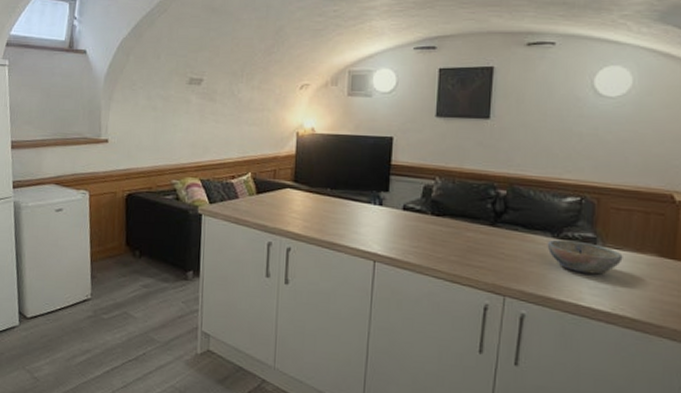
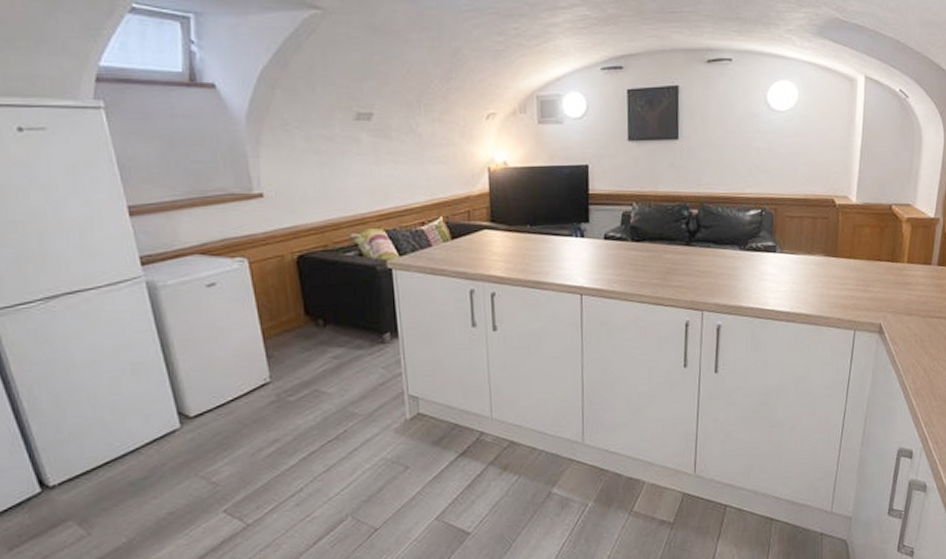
bowl: present [547,239,623,275] -> none [735,250,797,280]

